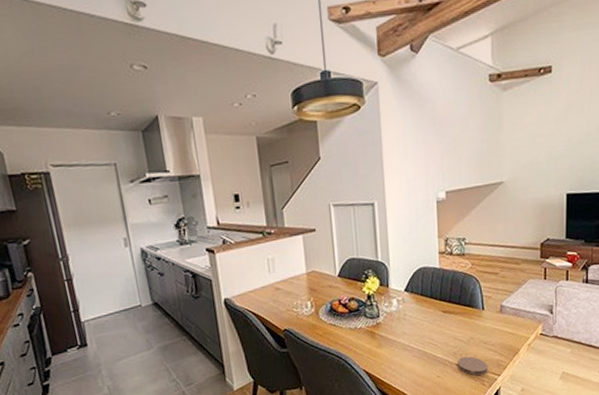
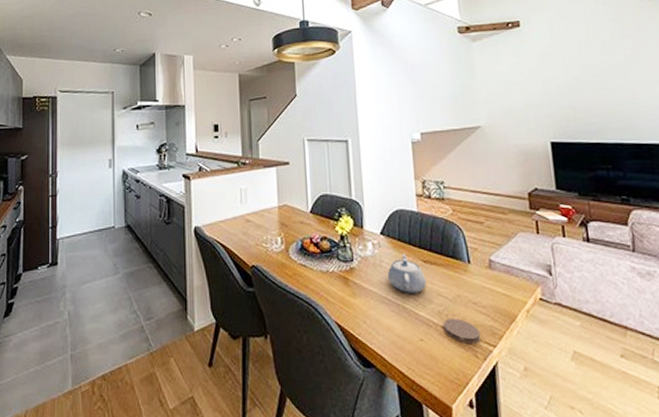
teapot: none [410,306,445,341] -> present [387,253,427,294]

